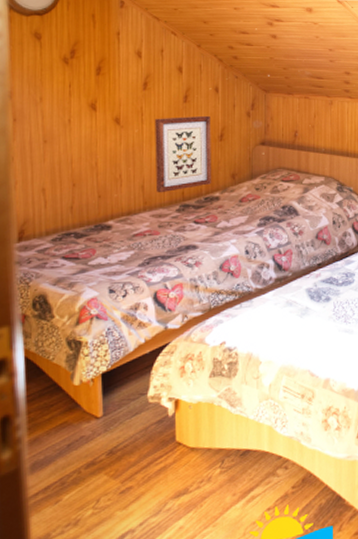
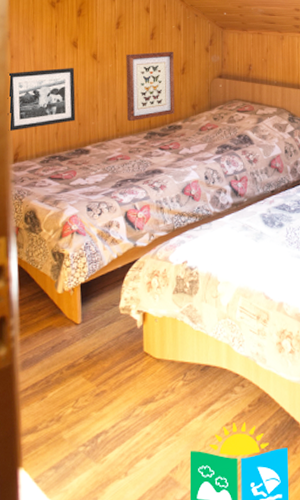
picture frame: none [9,133,95,205] -> present [7,68,76,131]

